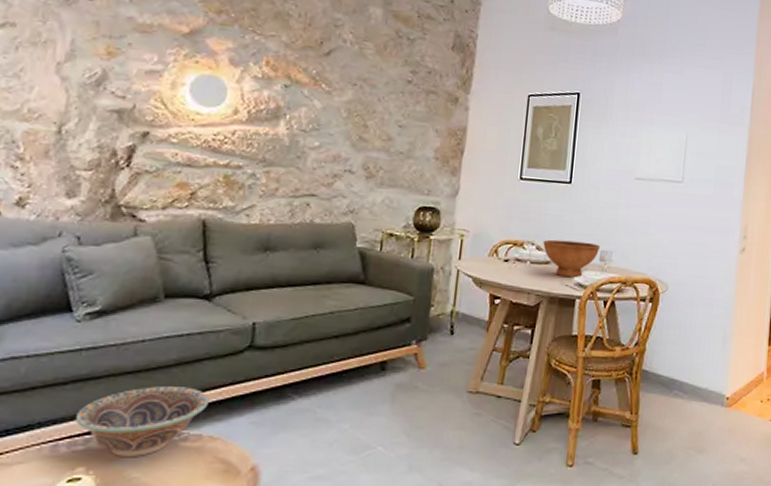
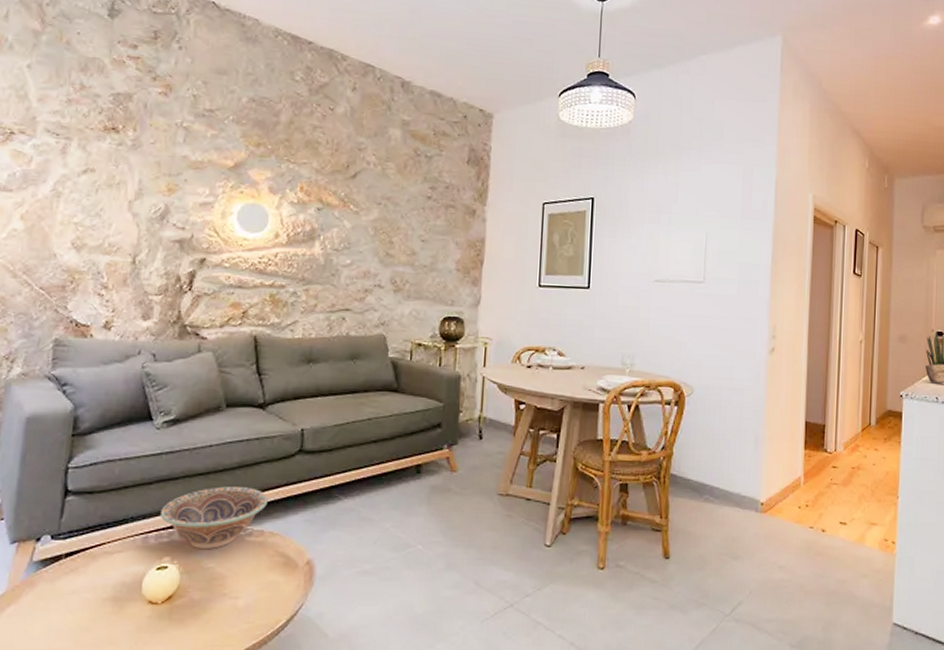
bowl: present [543,239,601,278] -> none [564,345,622,383]

